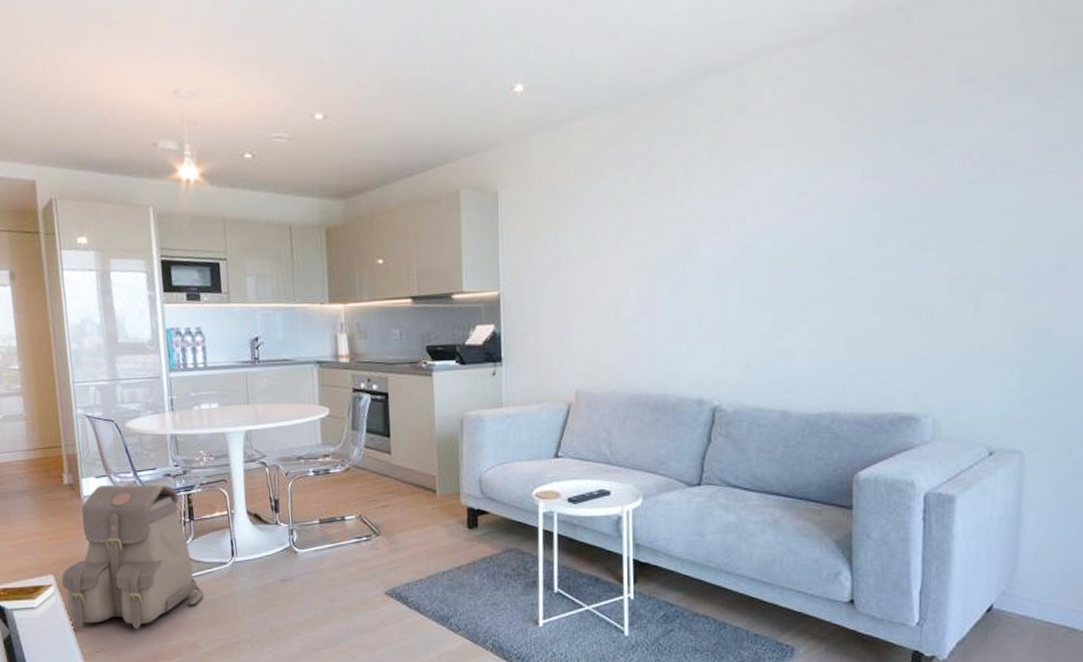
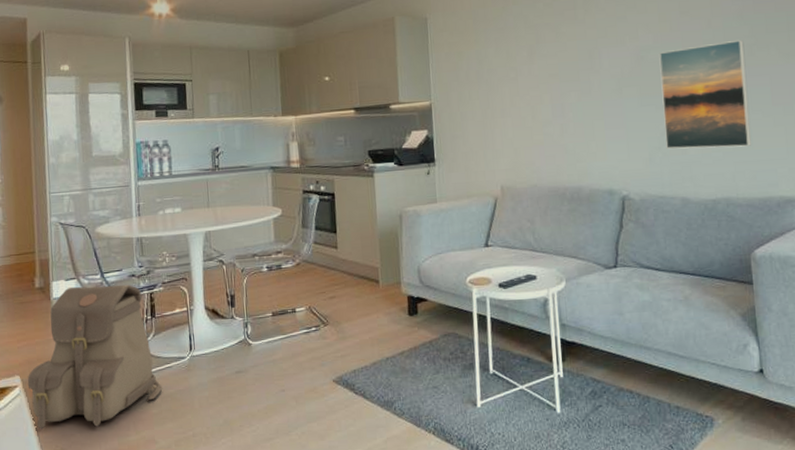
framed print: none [768,229,872,356] -> present [659,40,751,149]

